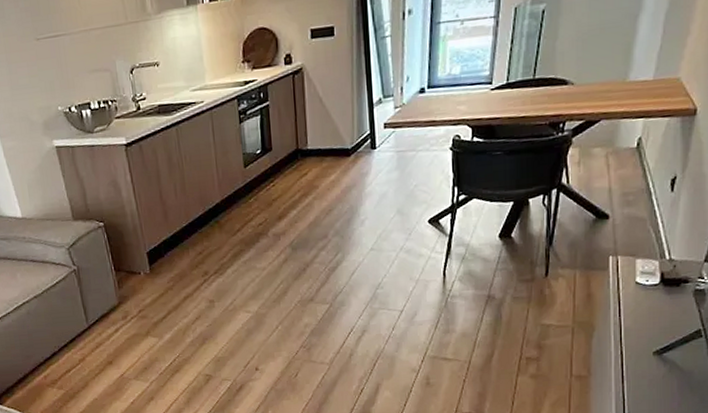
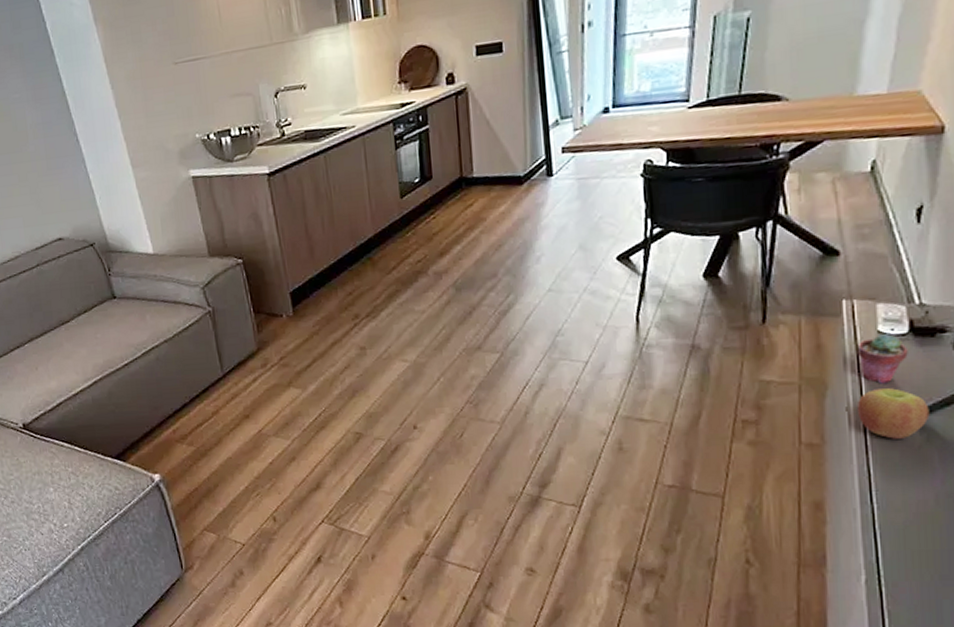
apple: none [616,329,672,371] -> present [856,388,930,439]
potted succulent: none [619,284,658,326] -> present [857,334,908,384]

